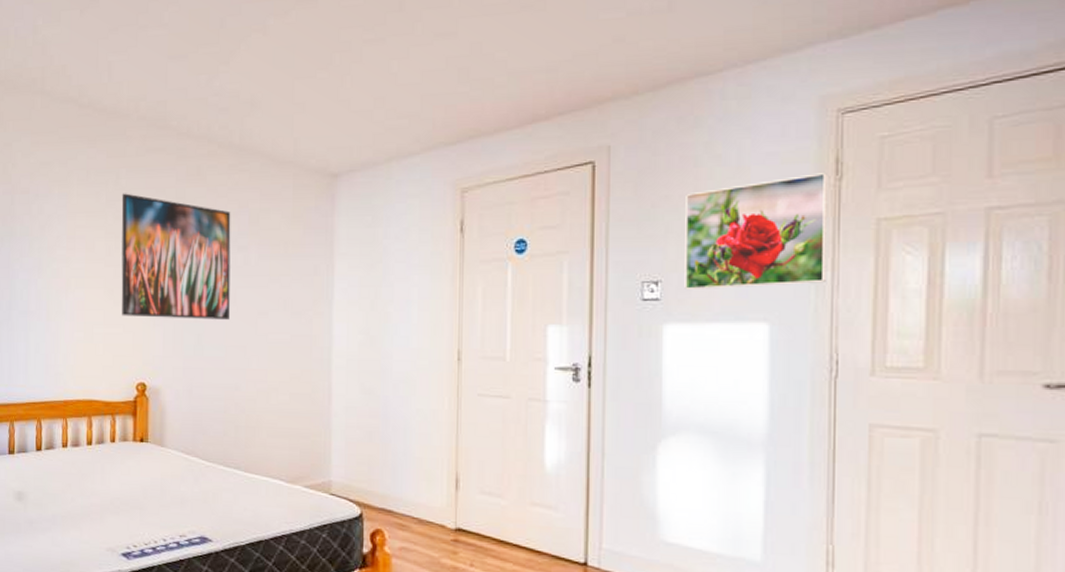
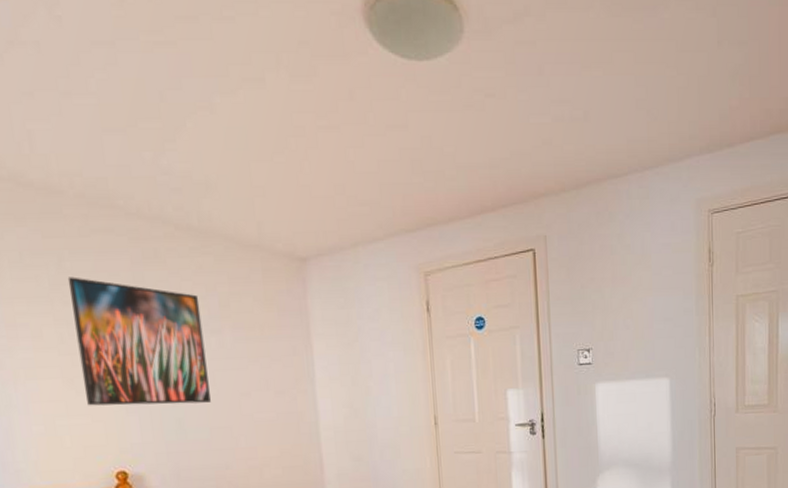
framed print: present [684,173,827,289] -> none [606,260,705,354]

